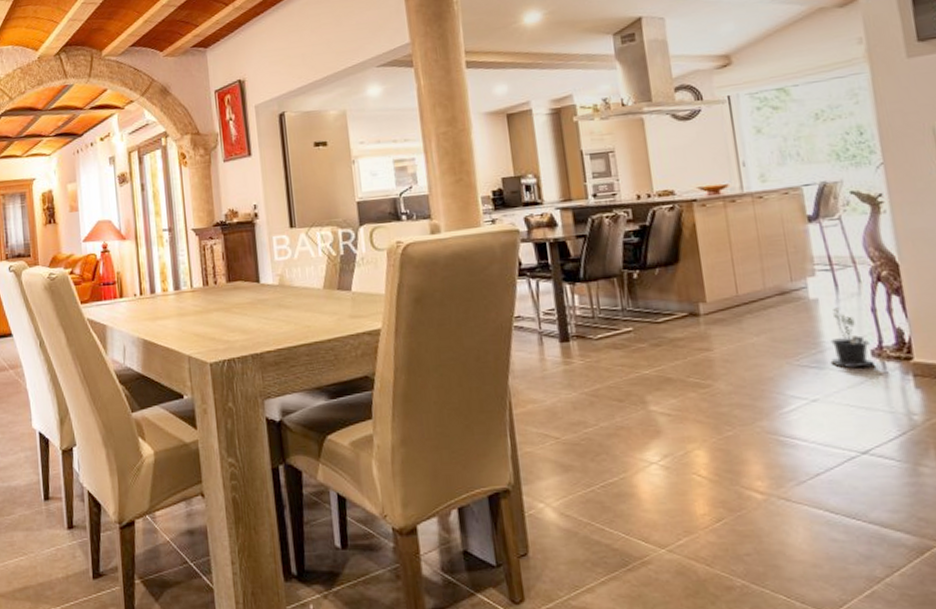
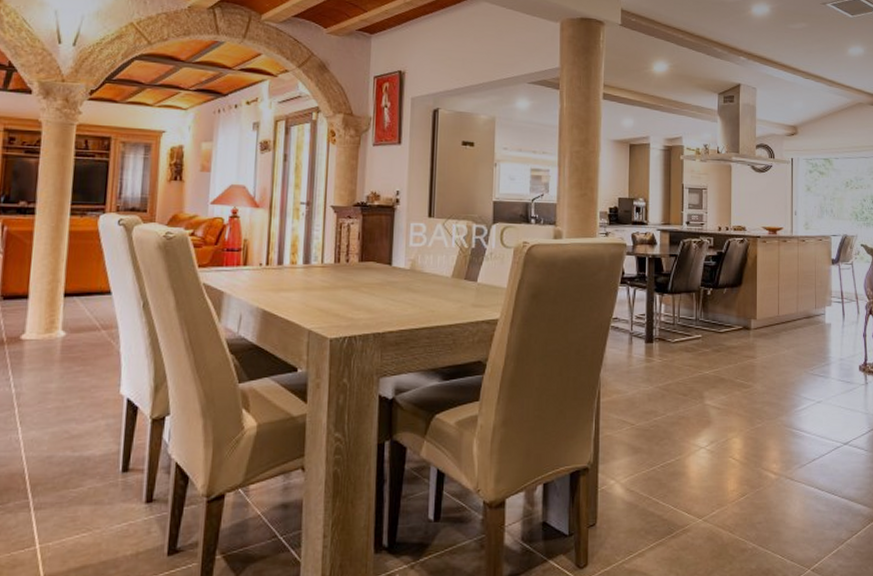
potted plant: present [830,307,875,369] -> none [833,331,860,379]

